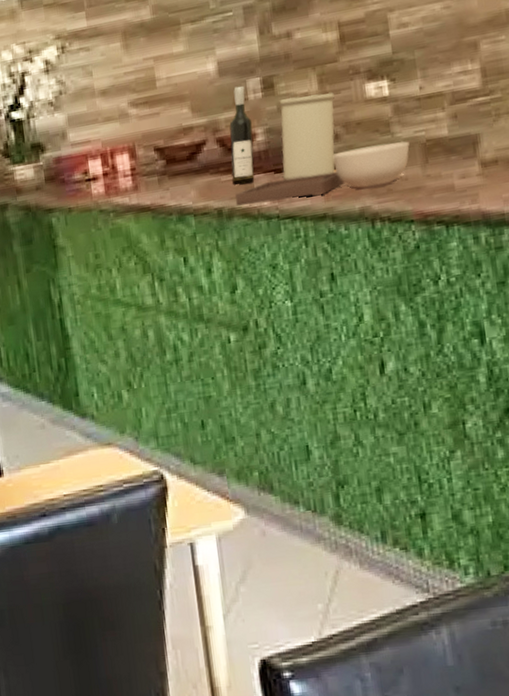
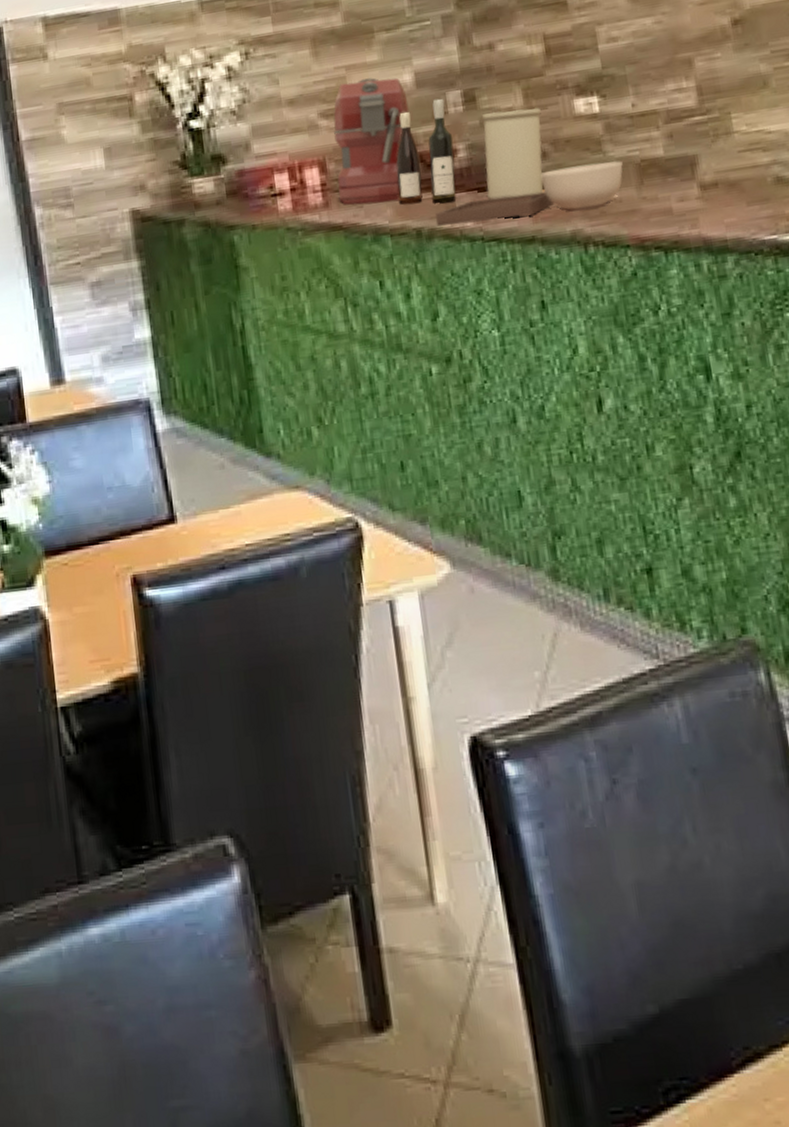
coffee machine: none [142,67,212,188] -> present [333,77,409,206]
bottle: none [199,99,224,187] -> present [395,112,423,206]

